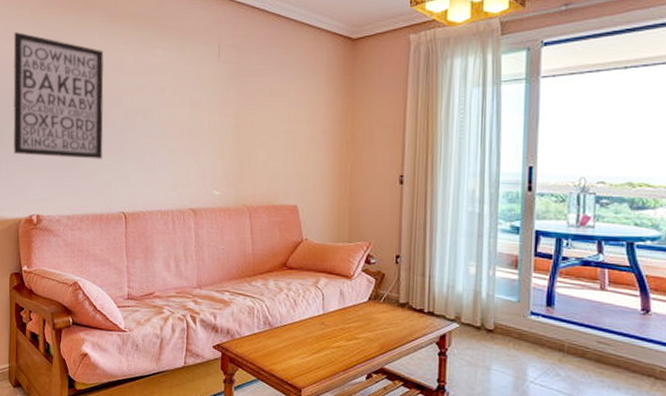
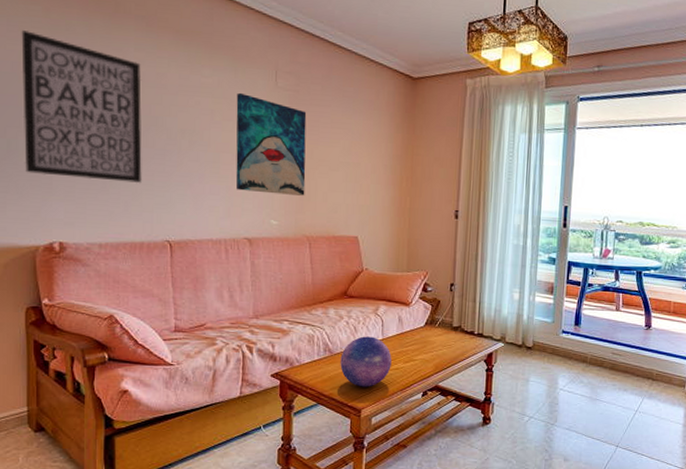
wall art: none [182,69,247,165] -> present [236,92,307,196]
decorative ball: none [280,310,333,365] -> present [340,336,392,387]

